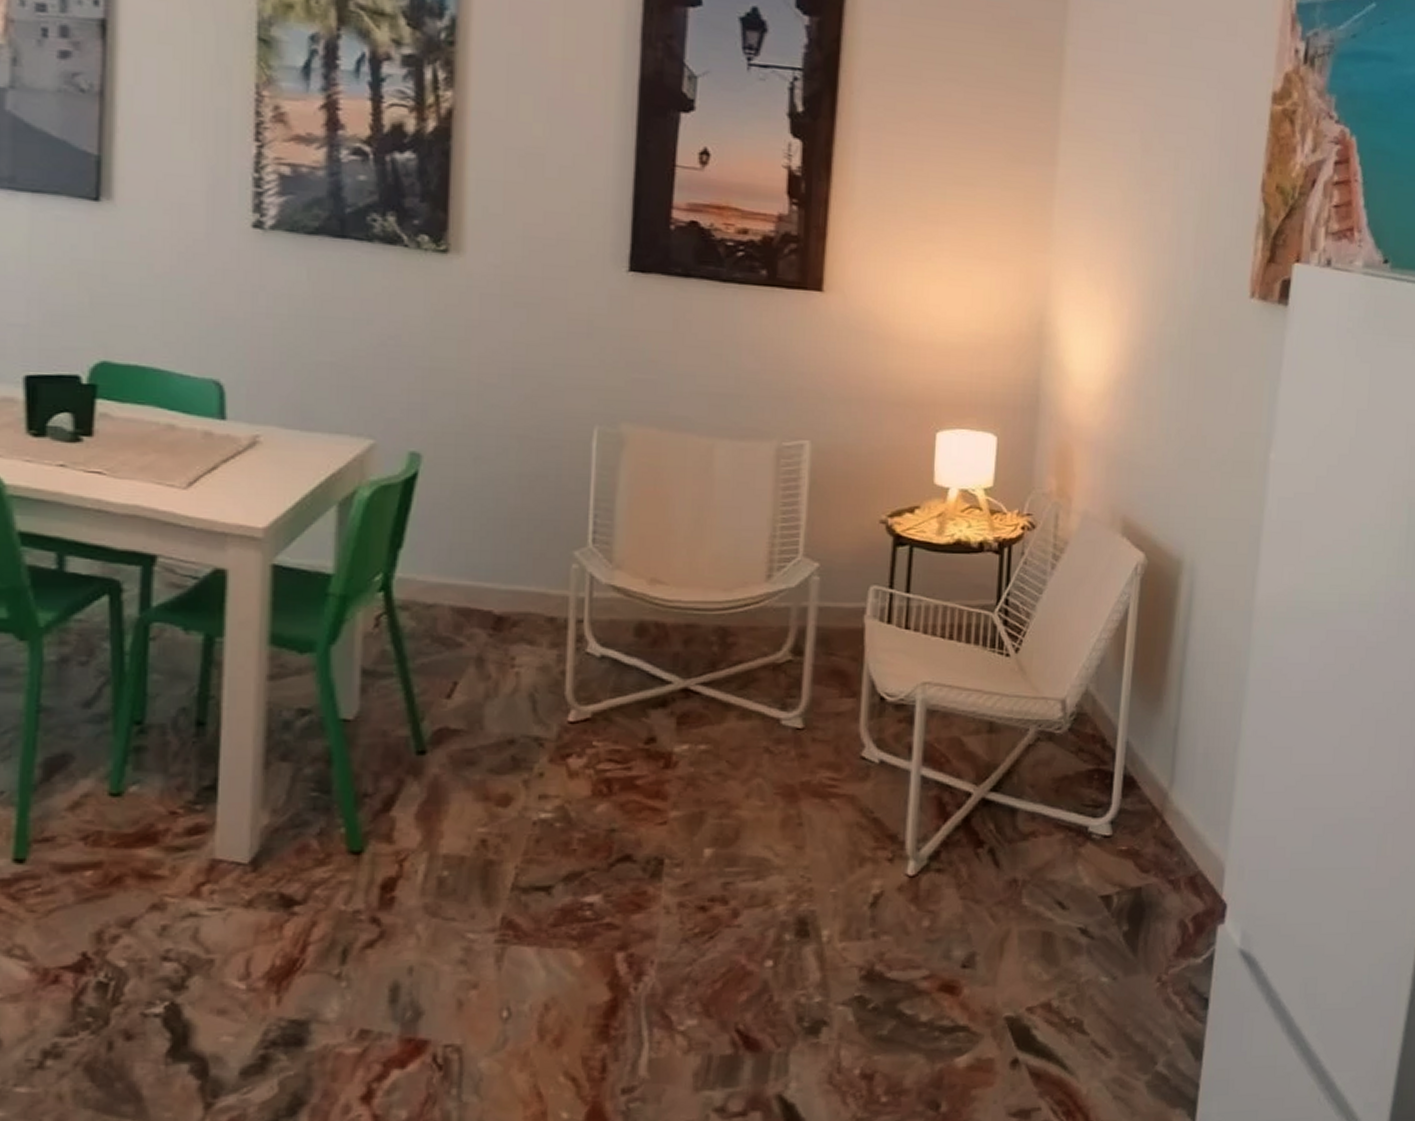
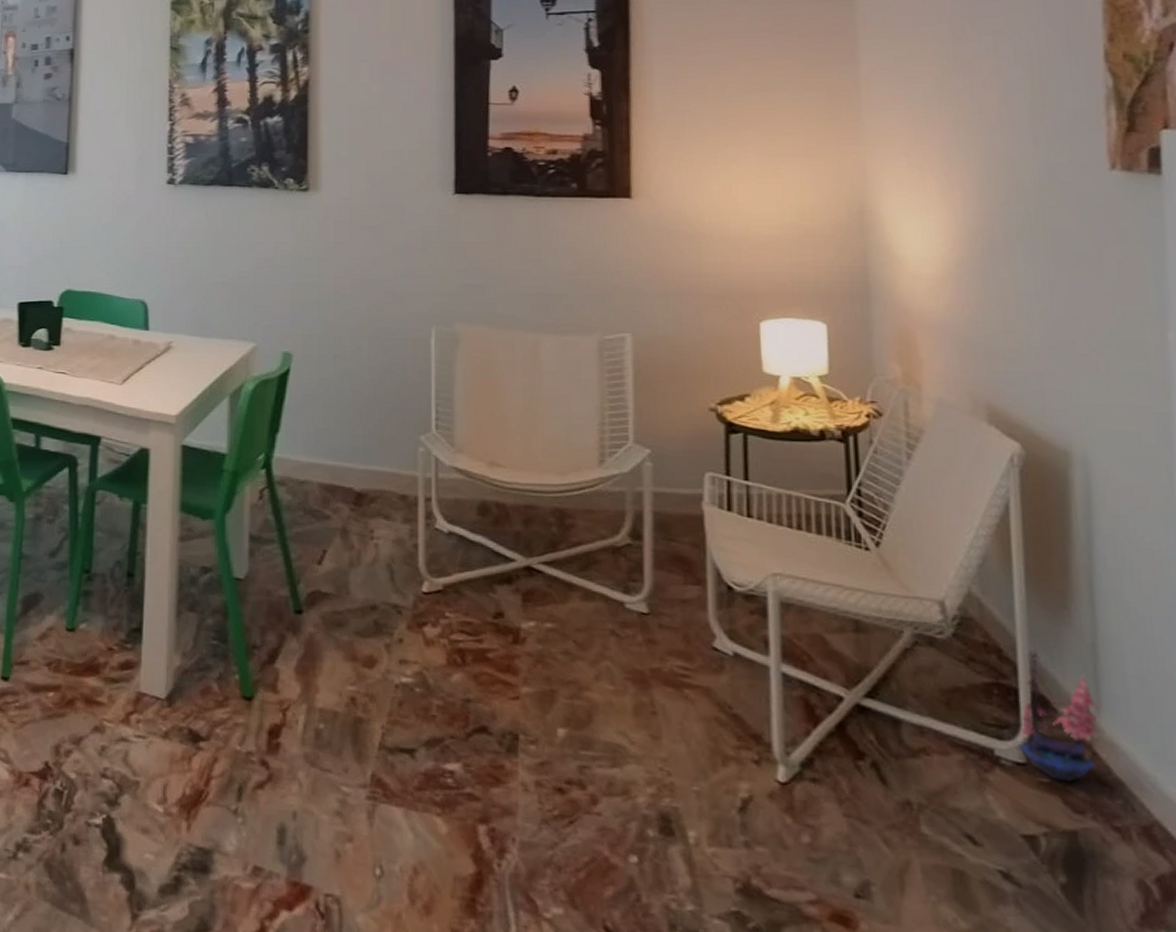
decorative plant: none [1107,737,1172,848] -> present [1018,649,1099,783]

